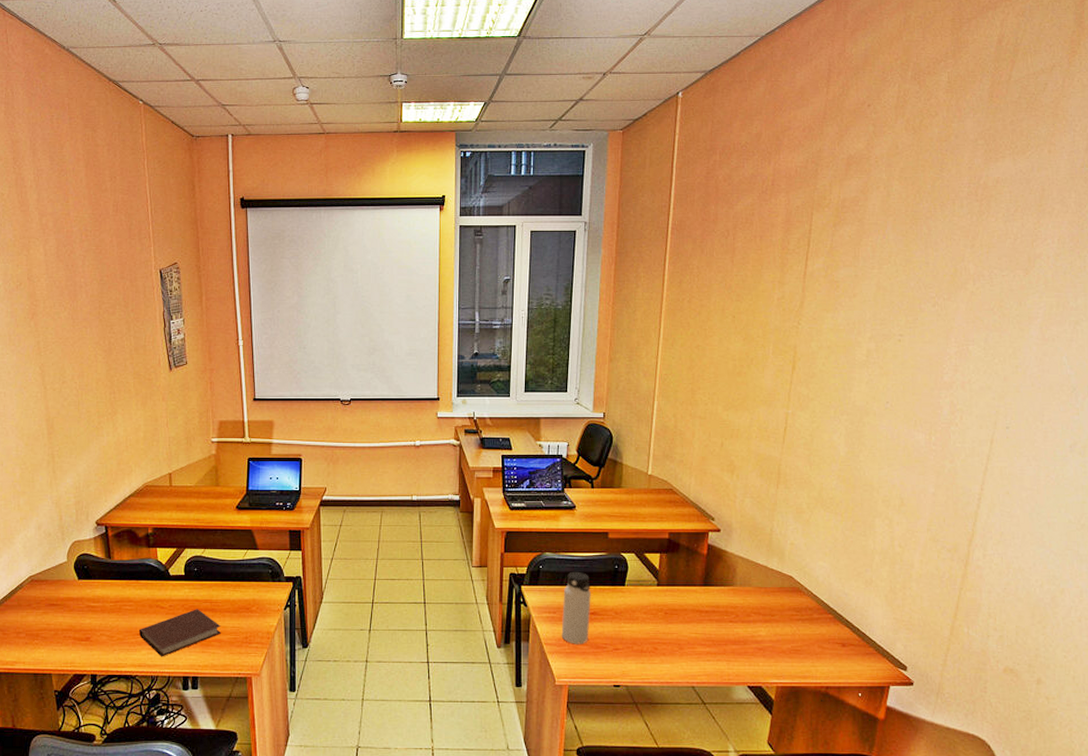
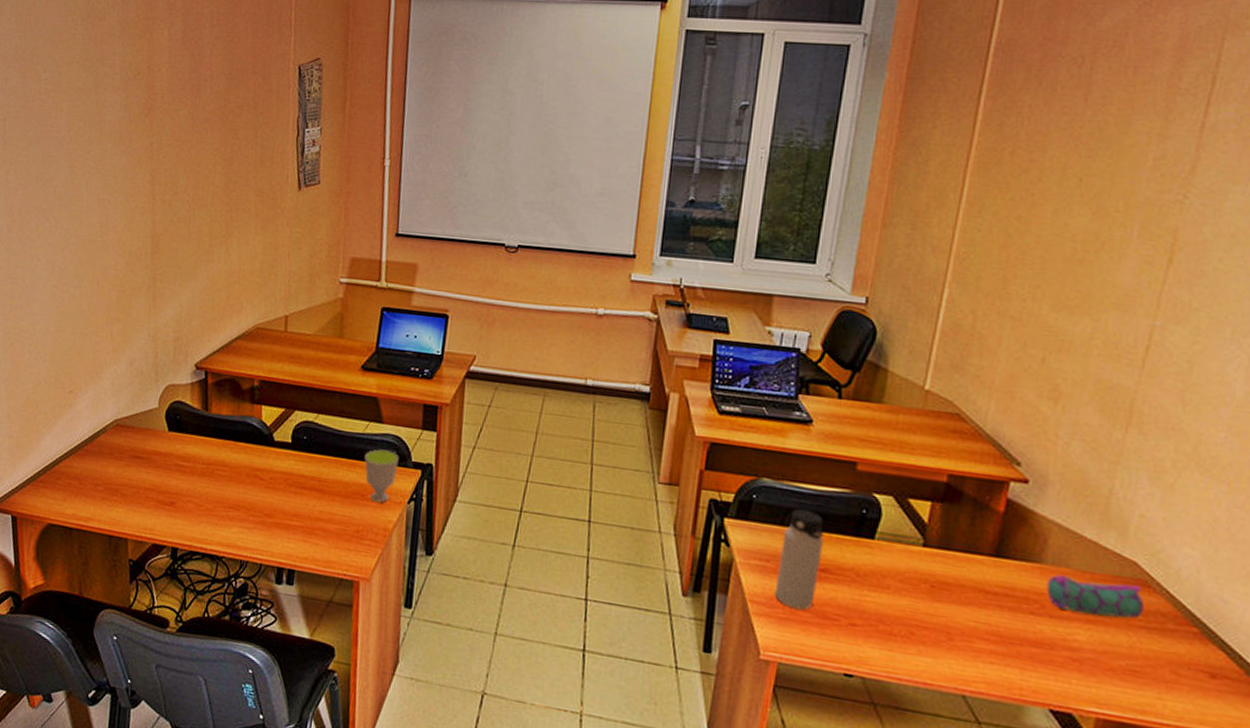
notebook: present [138,609,222,657] -> none [230,486,329,540]
cup: none [246,570,274,613] -> present [364,449,399,503]
pencil case: none [738,592,799,617] -> present [1046,574,1145,619]

